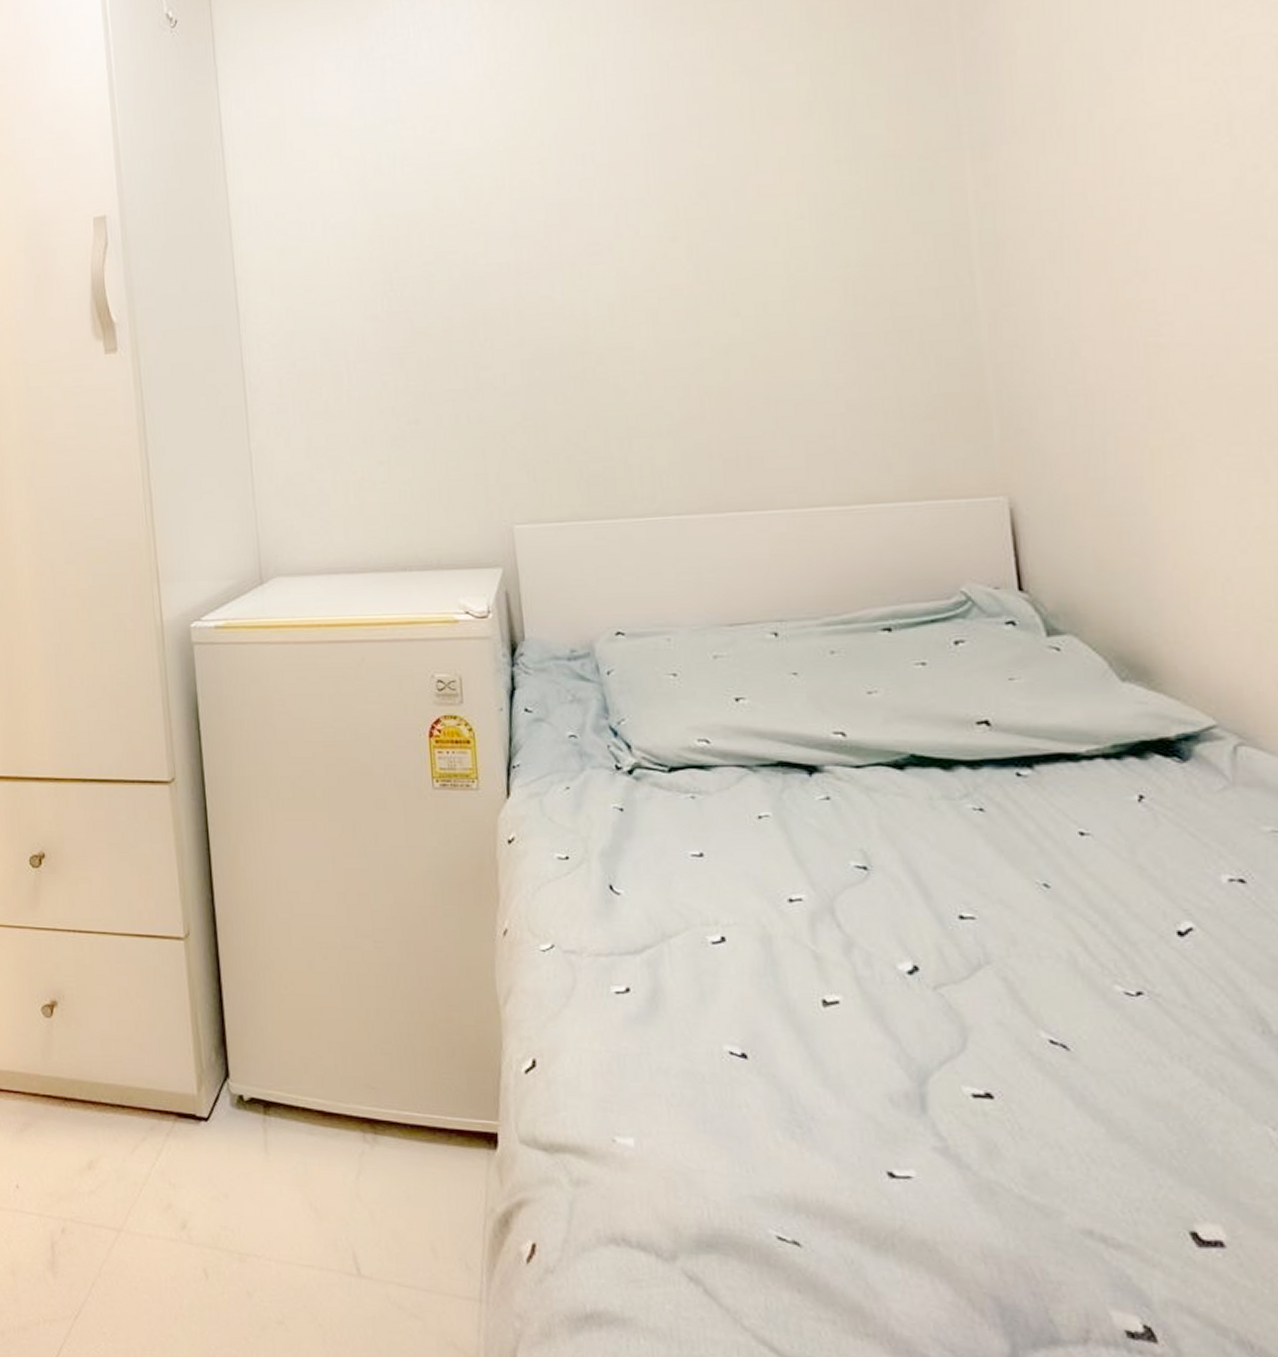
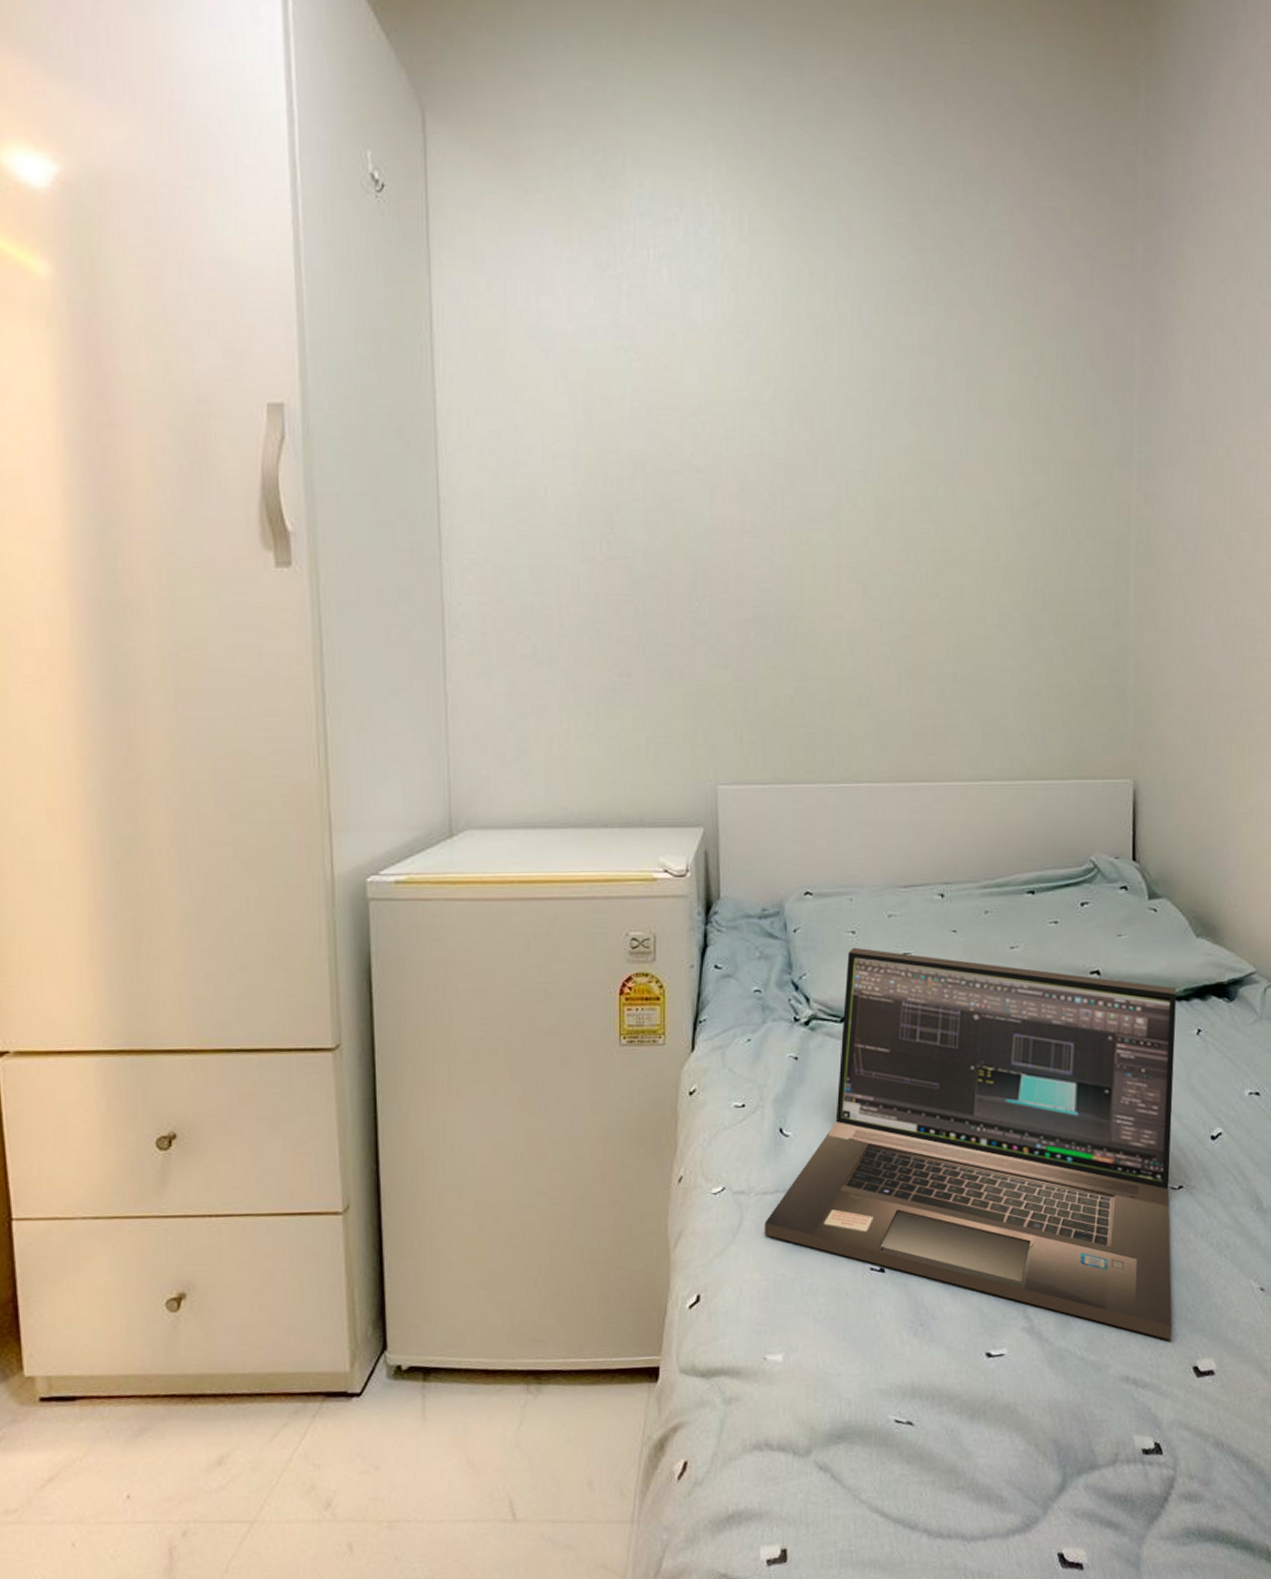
laptop: none [601,691,1151,1191] -> present [764,947,1177,1340]

